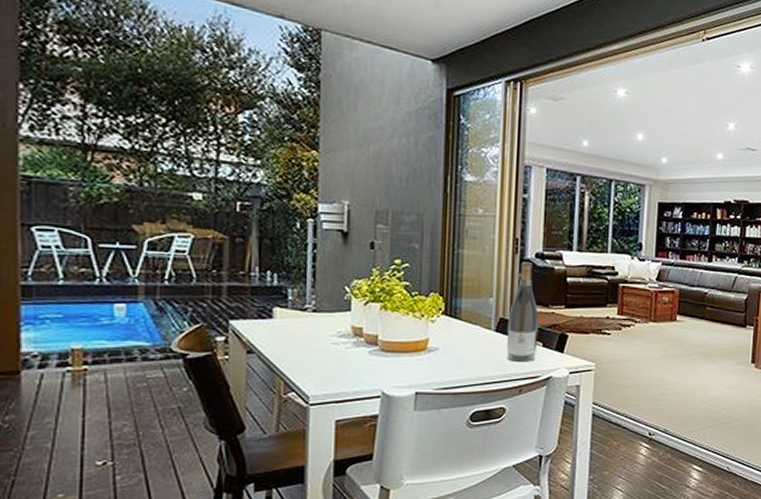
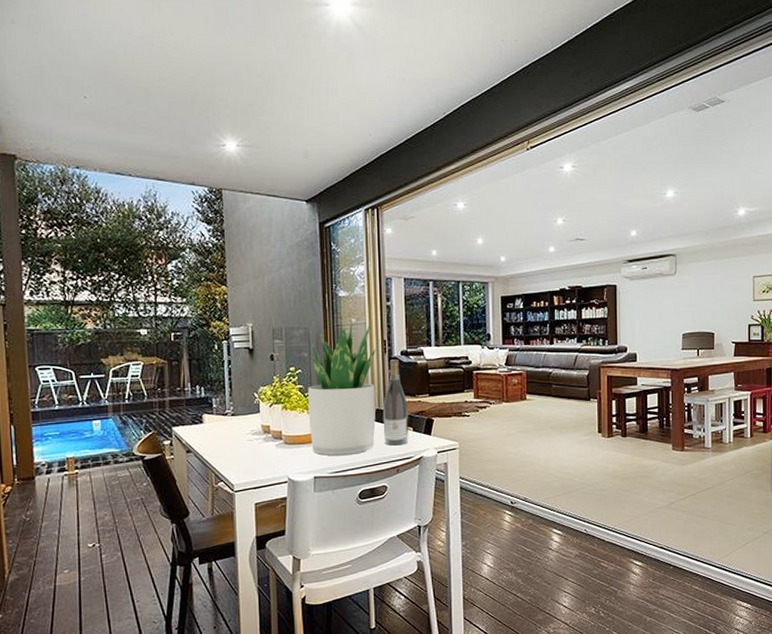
planter: none [414,212,506,369] -> present [308,322,377,456]

